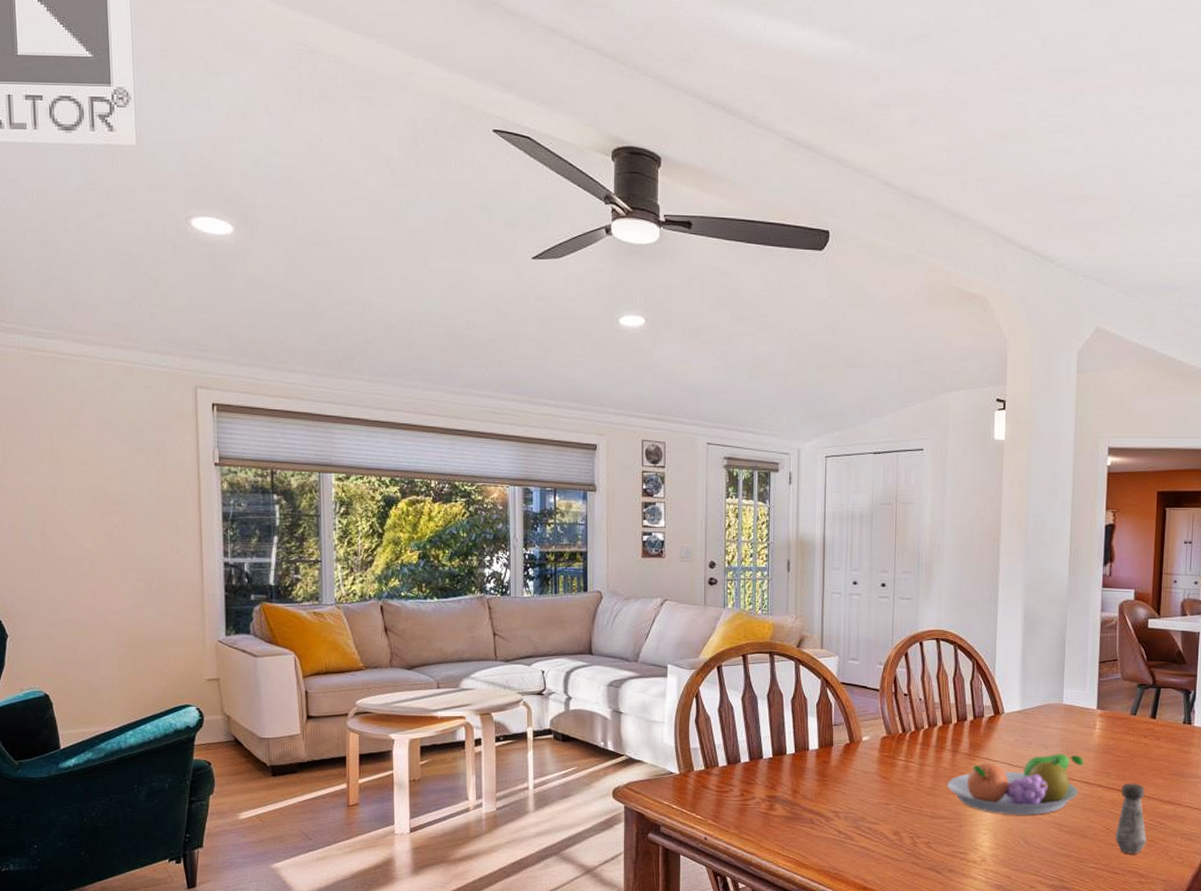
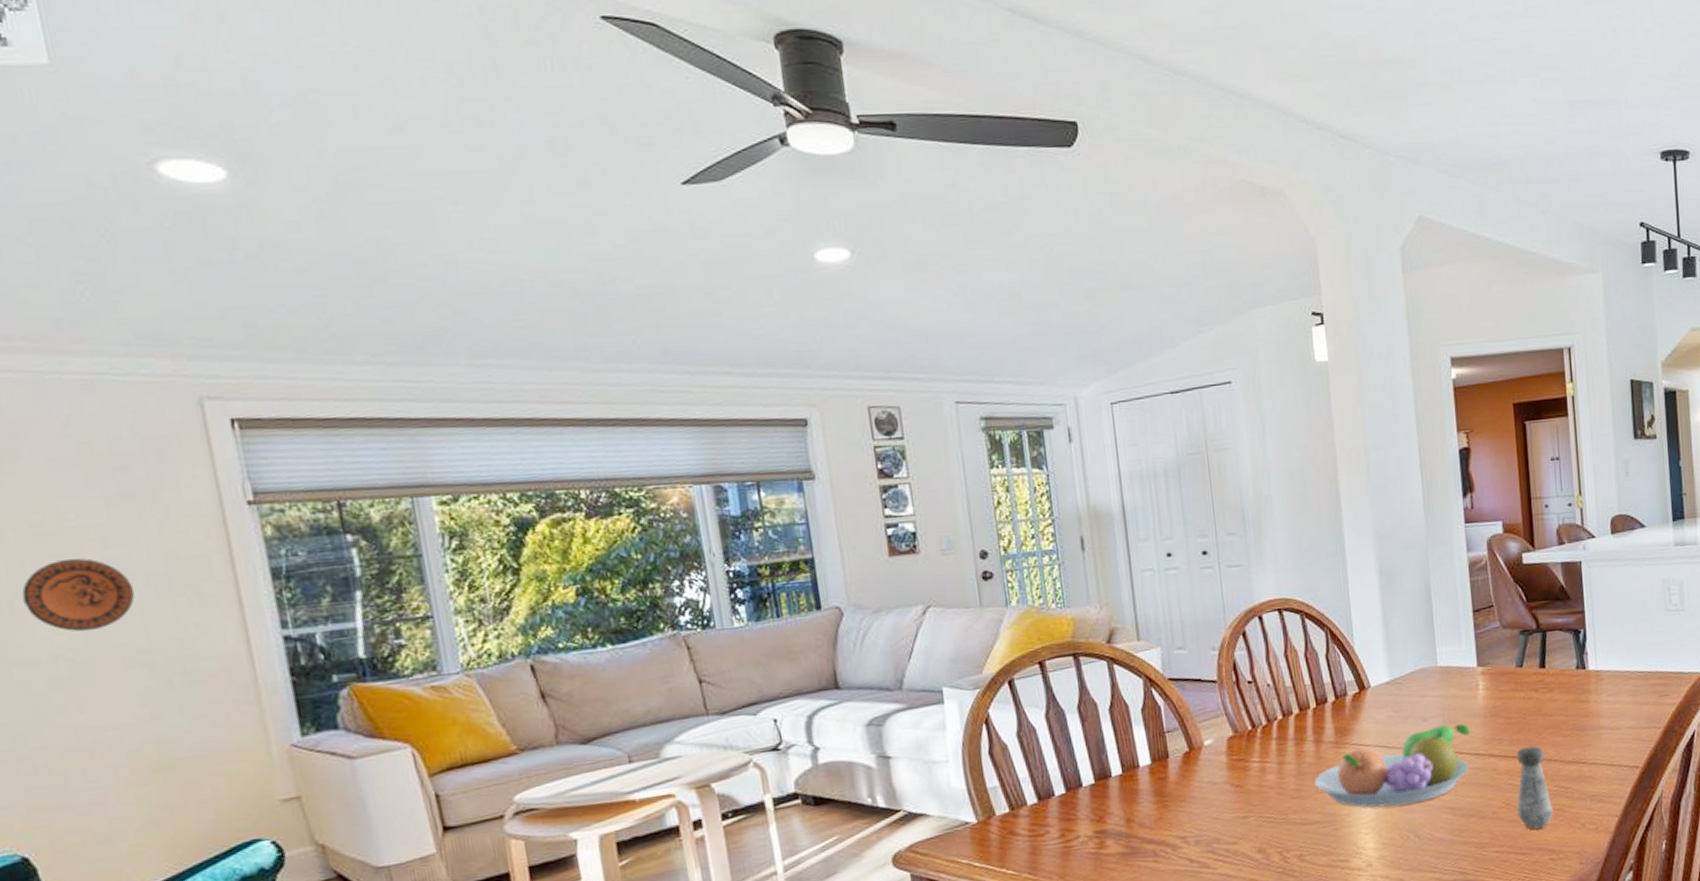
decorative plate: none [69,491,137,542] -> present [22,558,135,632]

